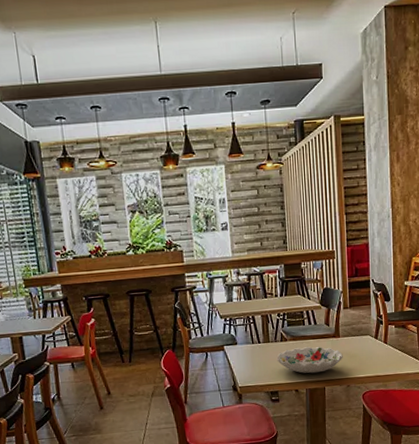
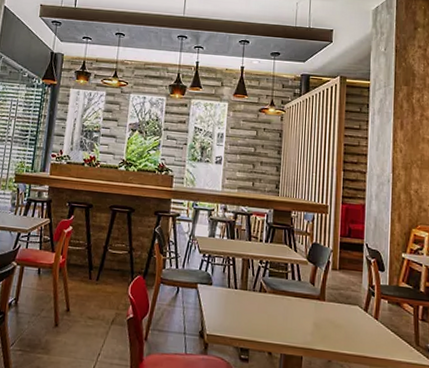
decorative bowl: present [276,347,343,374] -> none [252,303,327,338]

